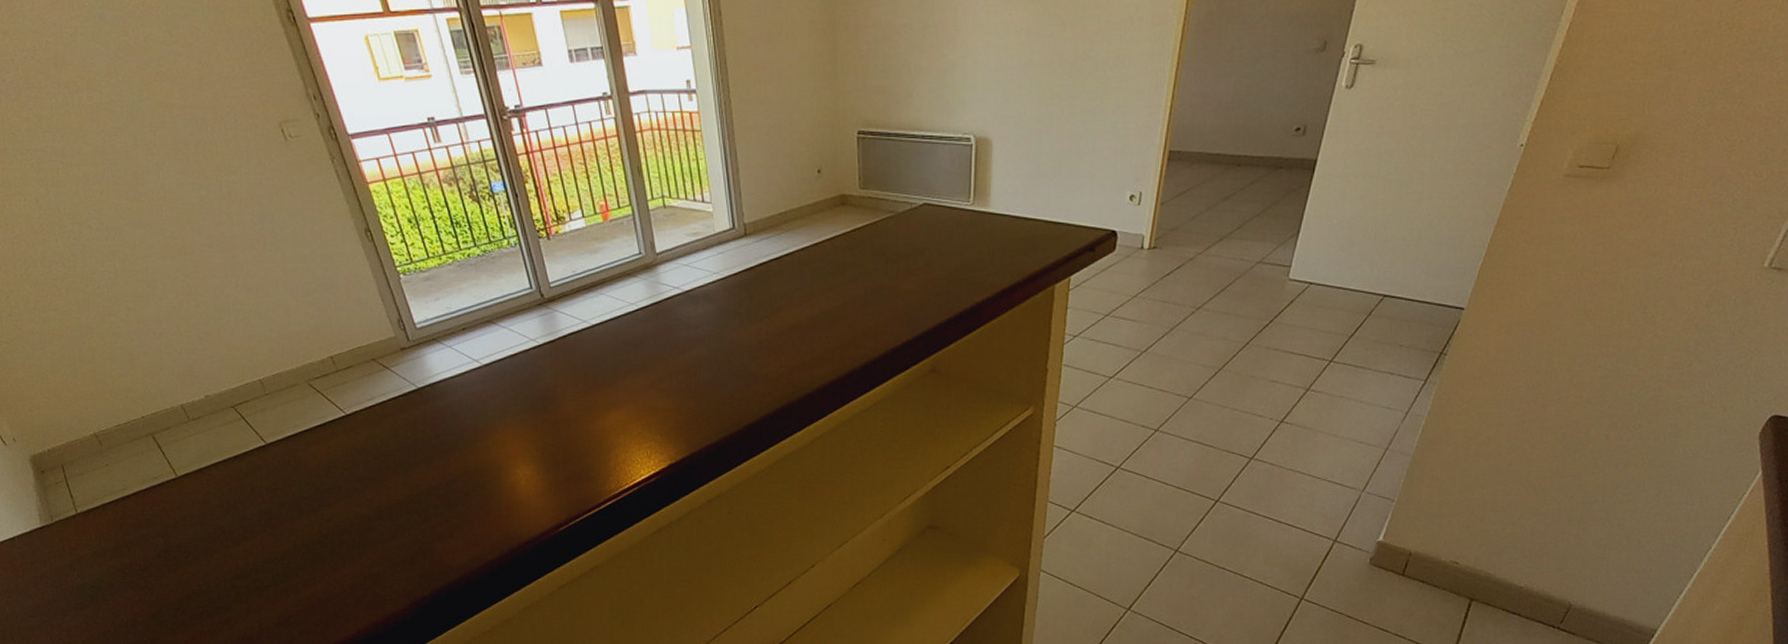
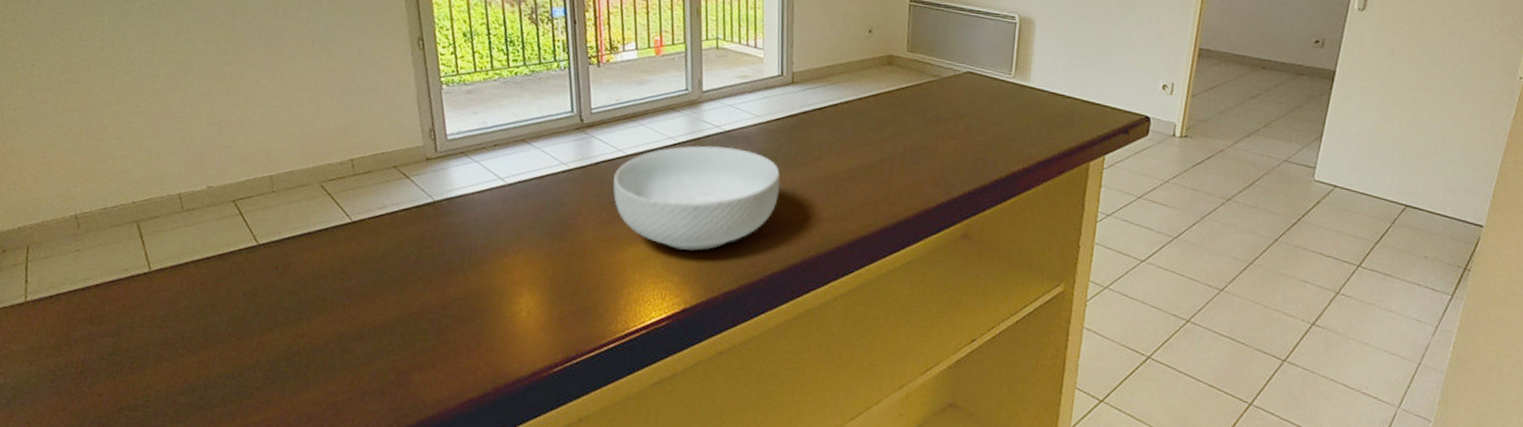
cereal bowl: none [583,306,746,410] -> present [612,145,781,251]

